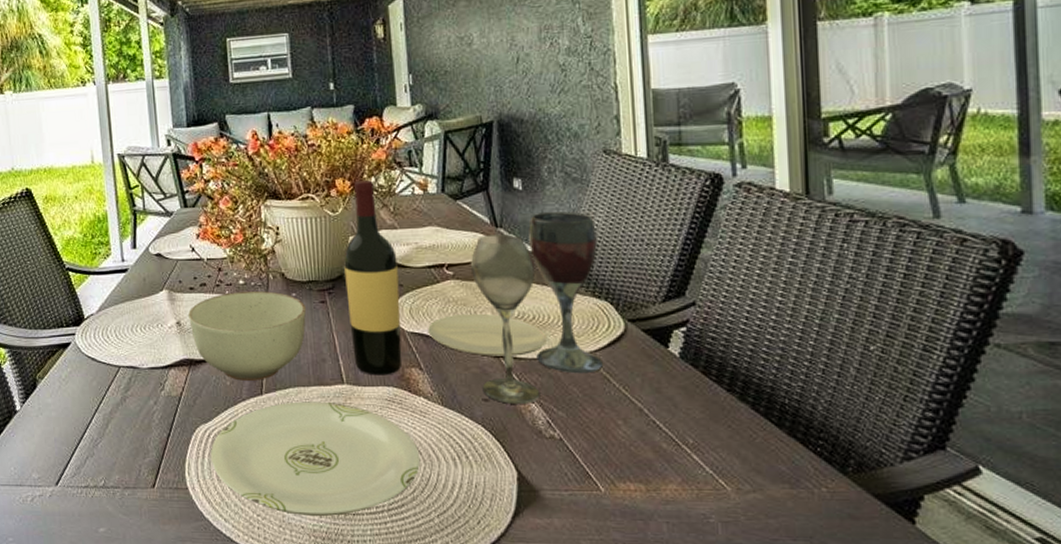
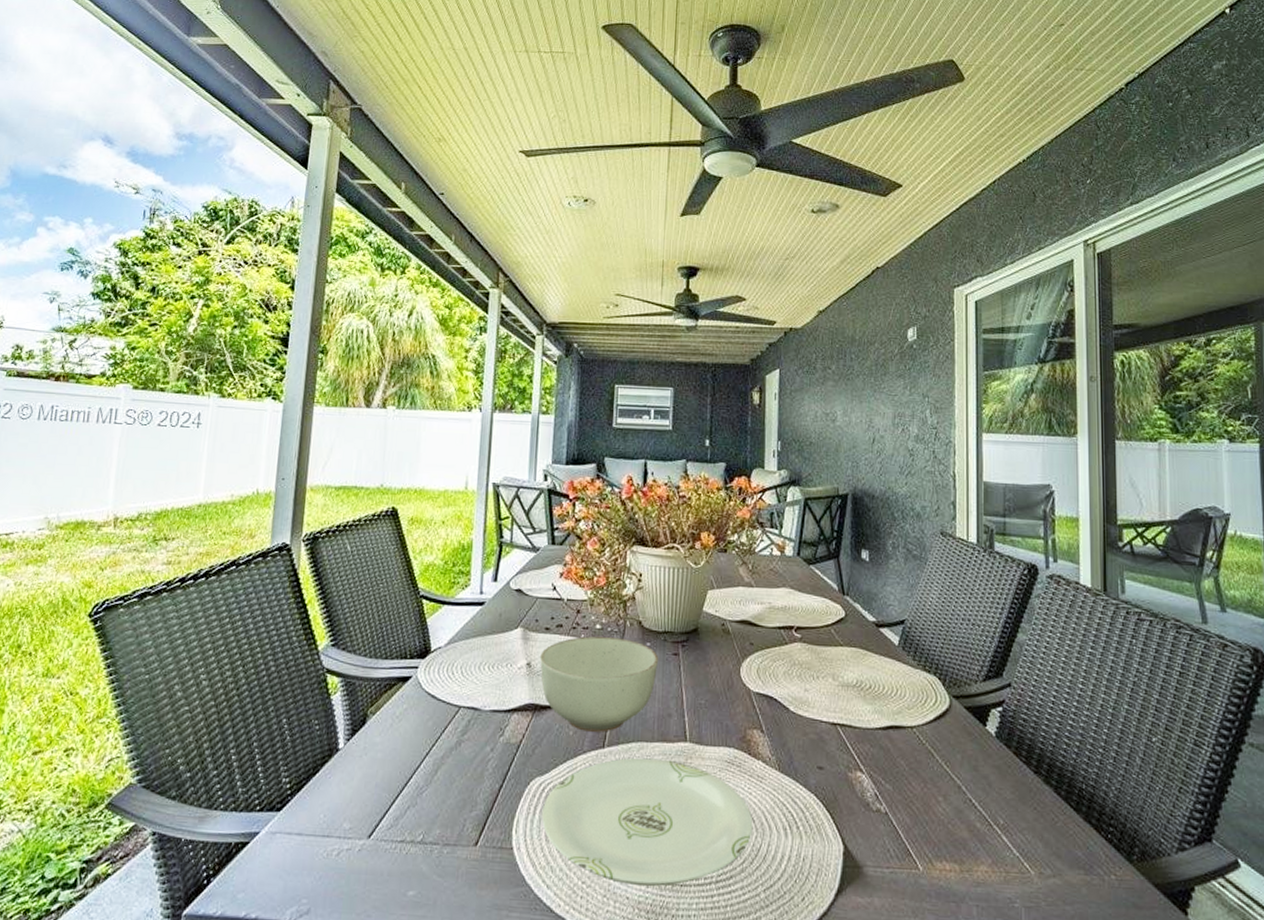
wine bottle: present [343,179,402,376] -> none [699,535,751,736]
plate: present [428,313,548,356] -> none [772,677,881,725]
wineglass: present [470,234,540,404] -> none [817,601,875,774]
cup: present [528,211,603,374] -> none [870,585,930,747]

